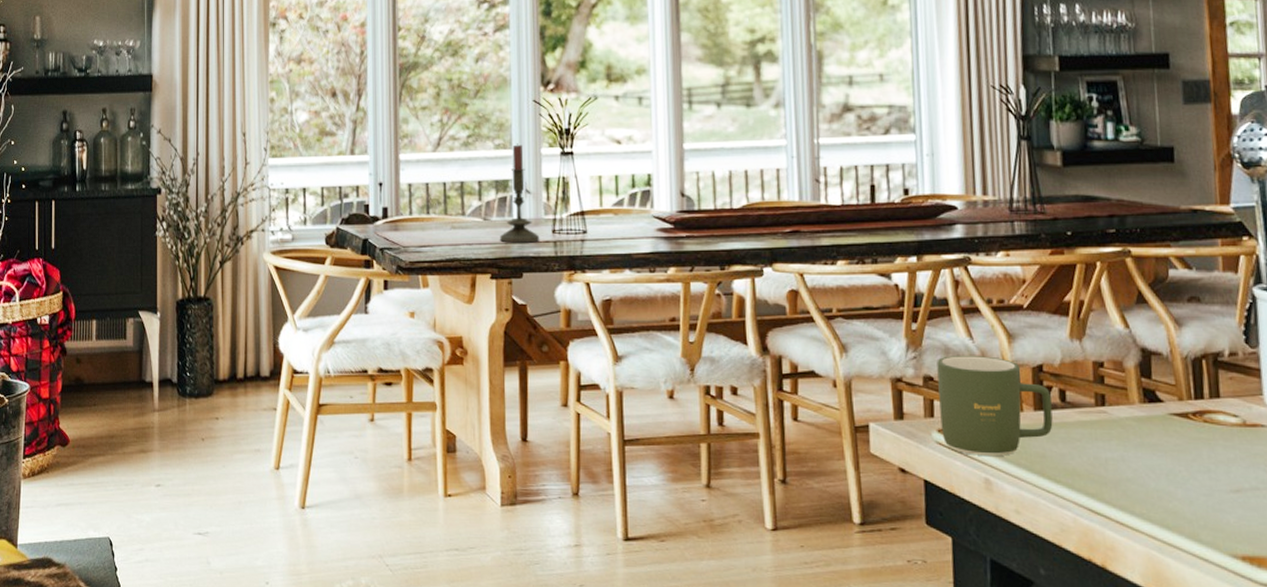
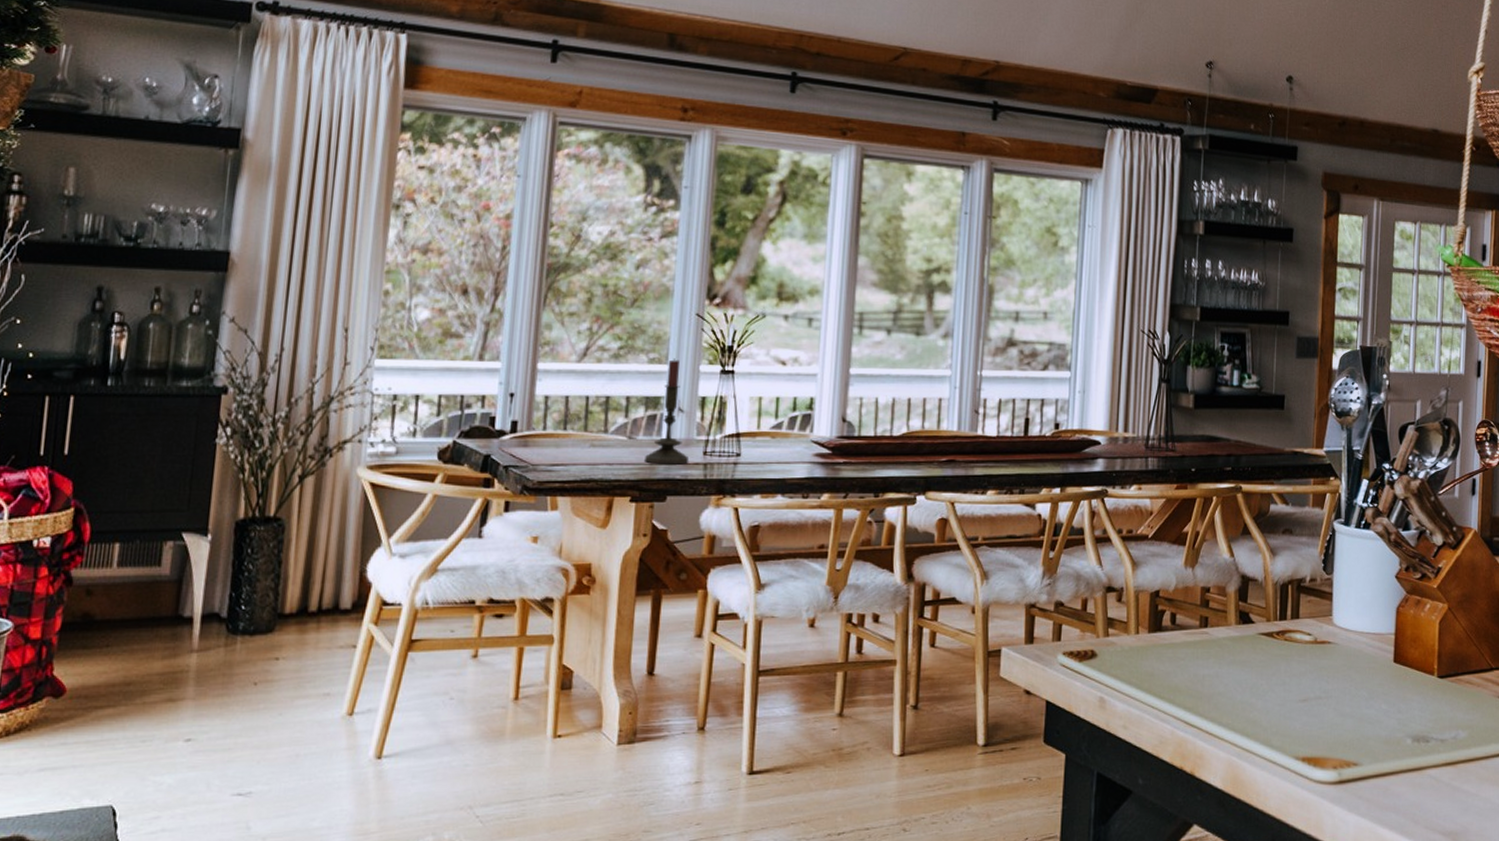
mug: present [937,356,1053,457] -> none [1066,582,1164,677]

